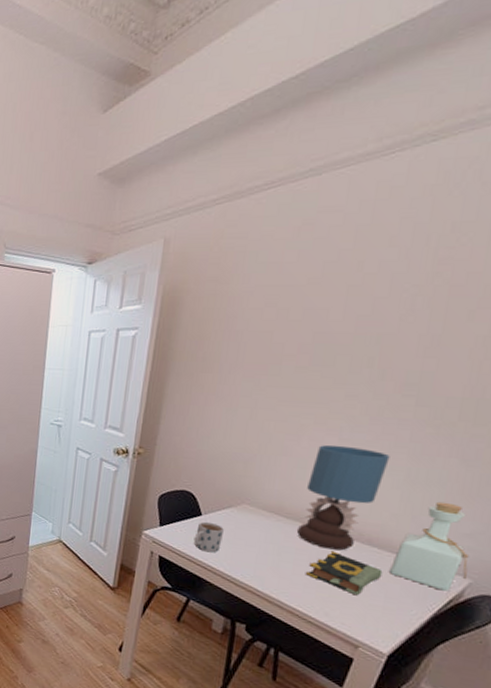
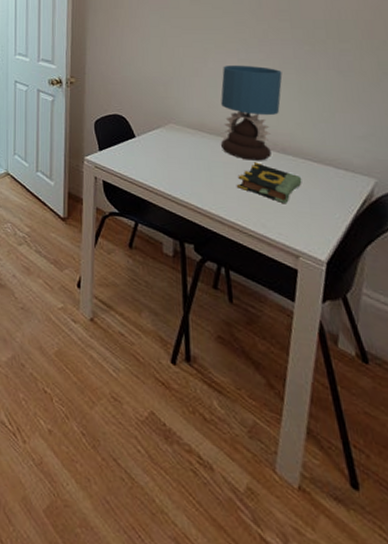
mug: present [193,521,225,553] -> none [132,143,158,173]
bottle: present [390,501,470,592] -> none [307,109,371,192]

